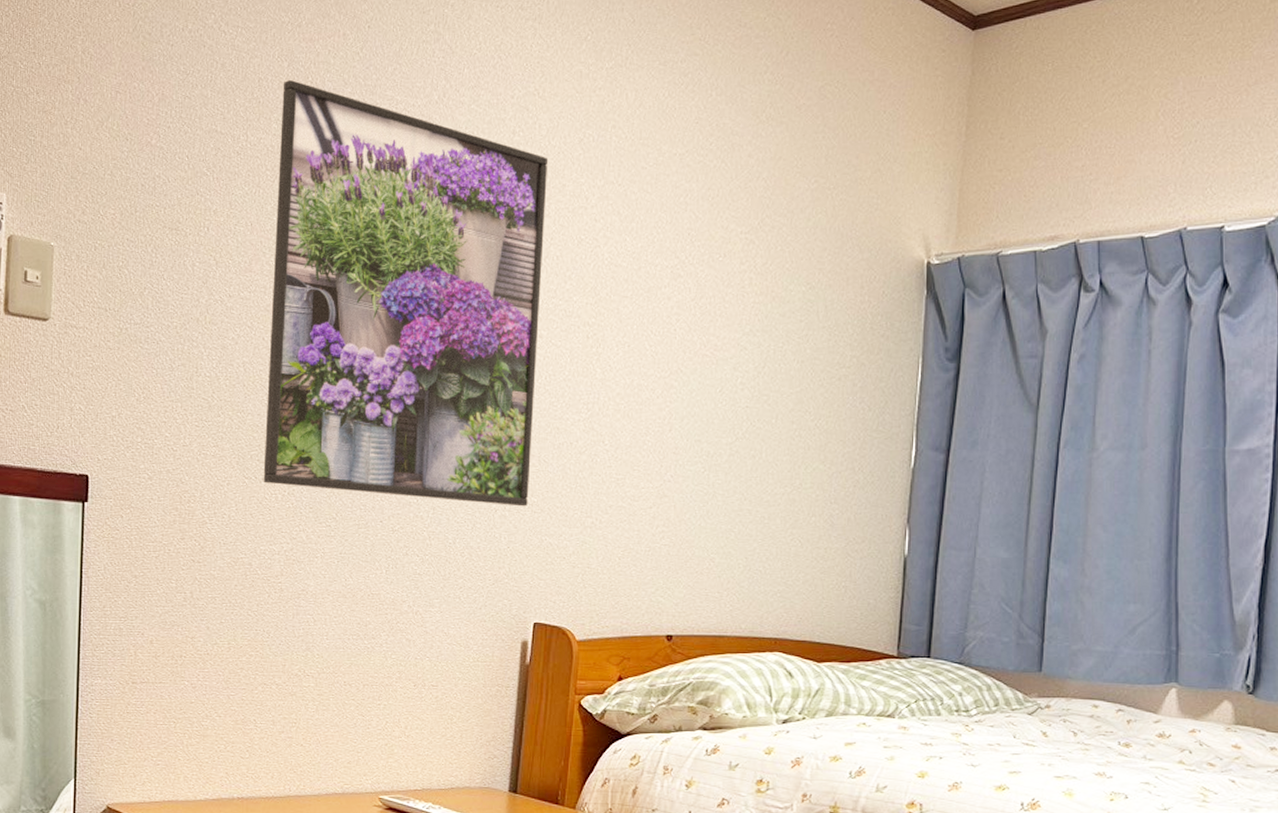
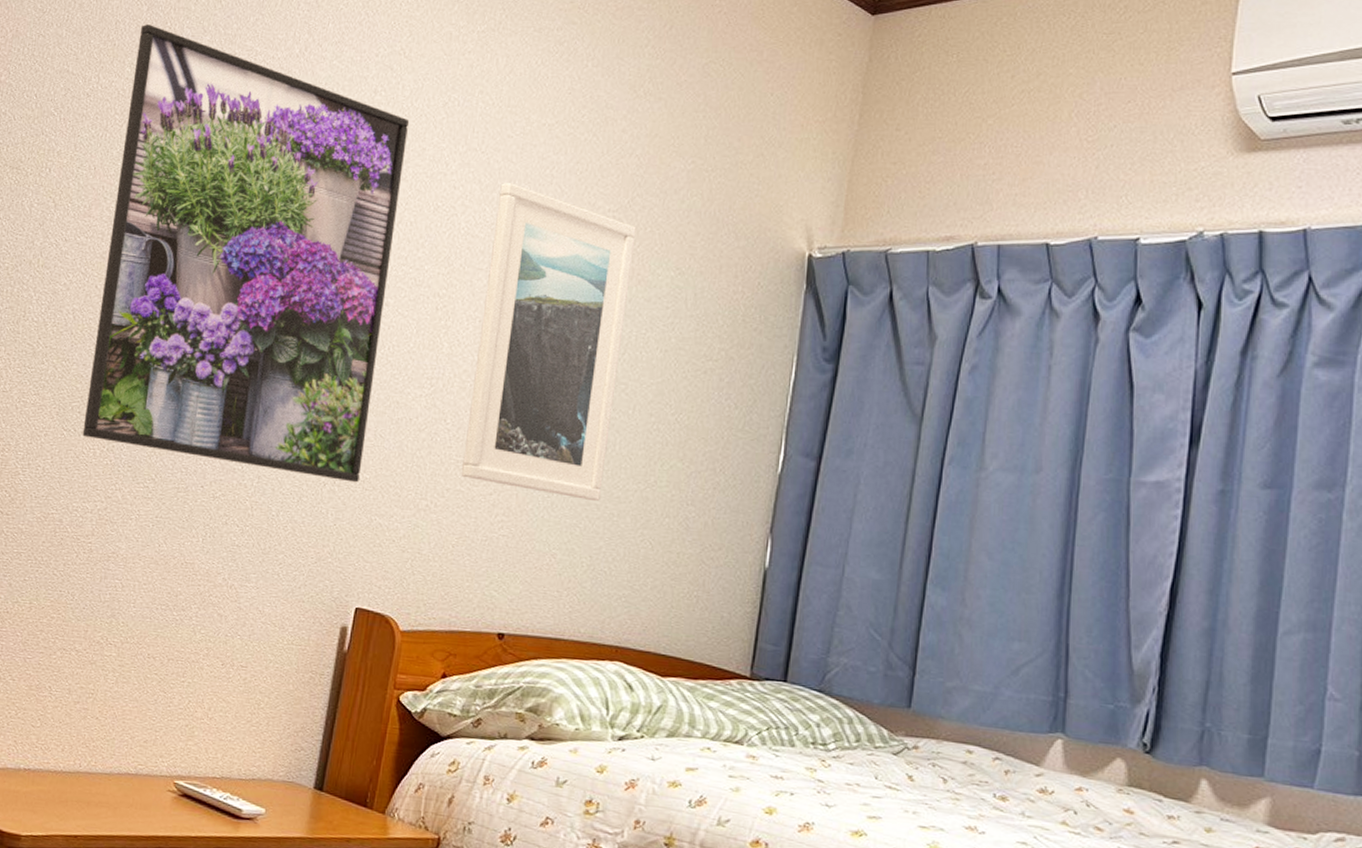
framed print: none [623,211,768,506] -> present [462,182,636,501]

